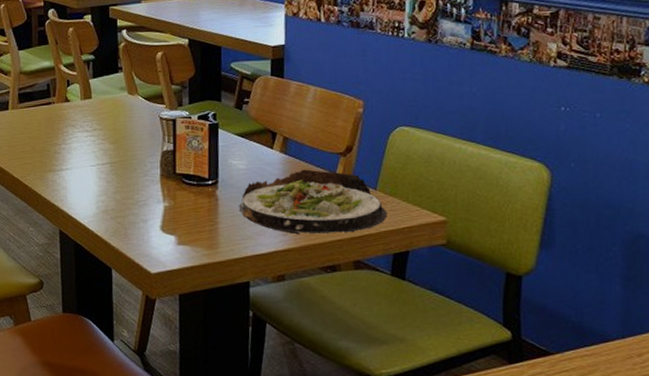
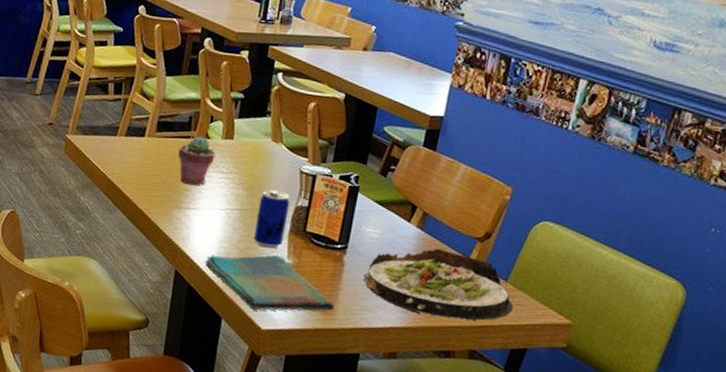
potted succulent: none [42,101,78,148] -> present [178,136,216,186]
dish towel: none [86,200,217,256] -> present [205,254,335,311]
beer can: none [126,139,157,195] -> present [254,189,290,249]

